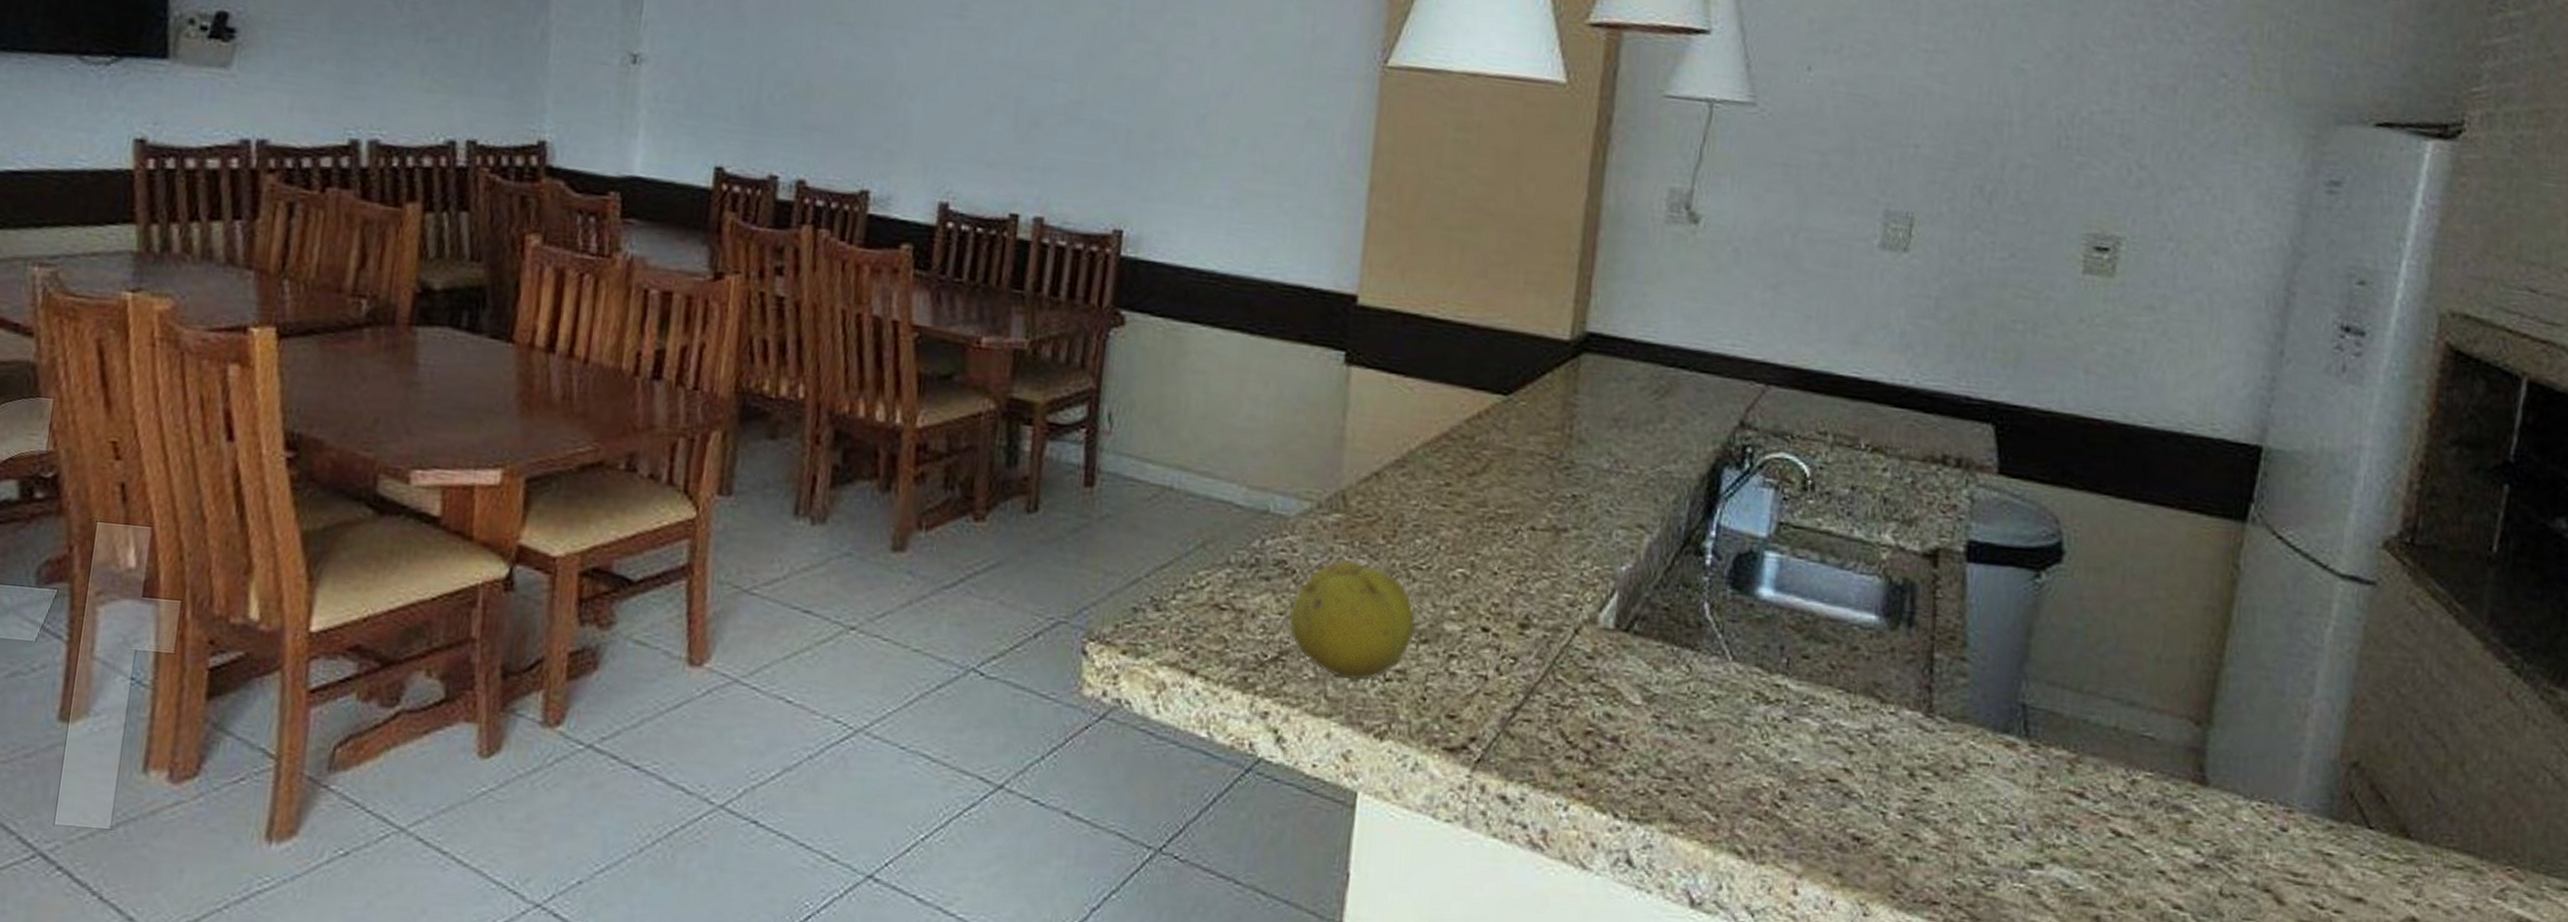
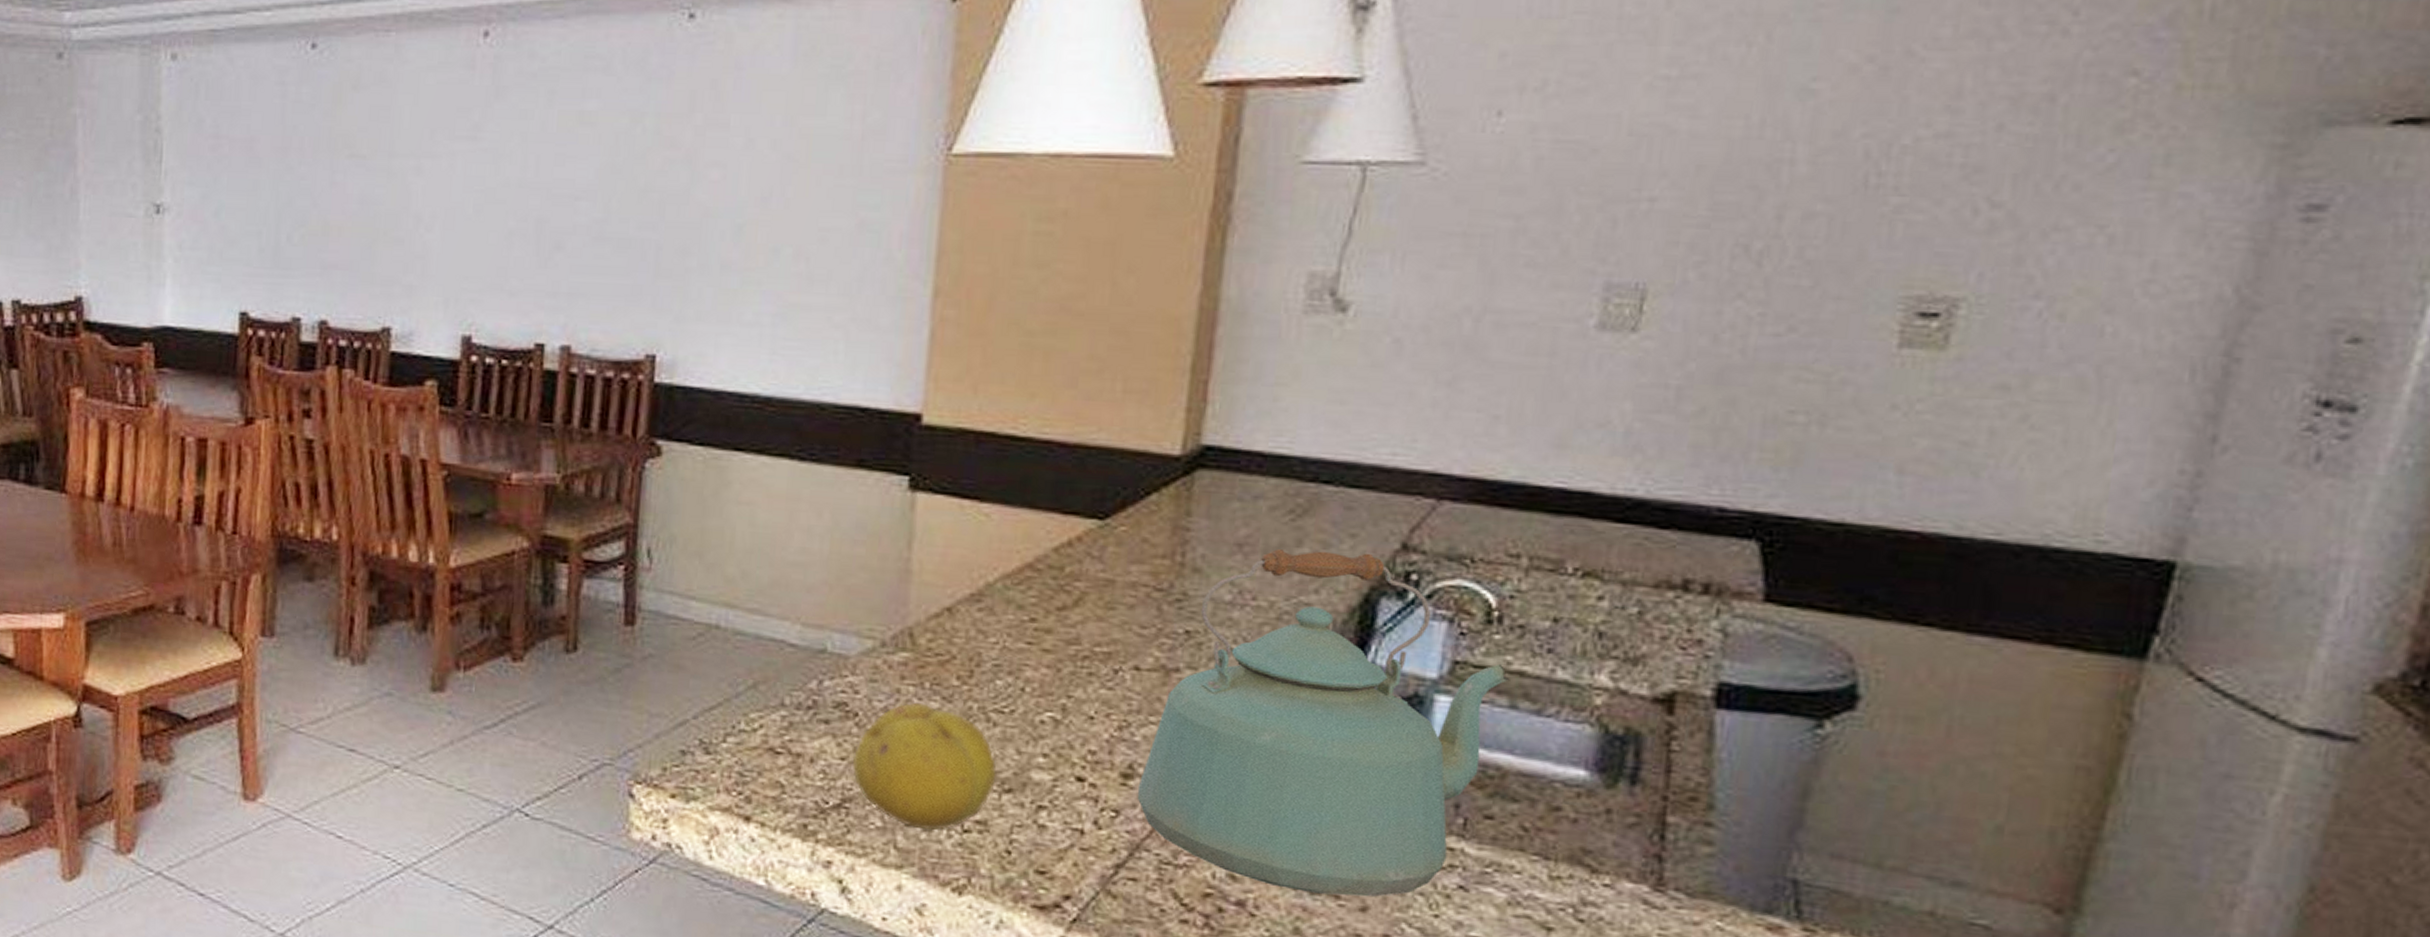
kettle: none [1532,424,1821,730] -> present [1137,549,1510,897]

